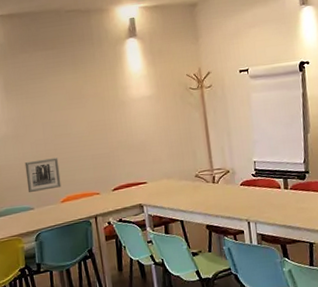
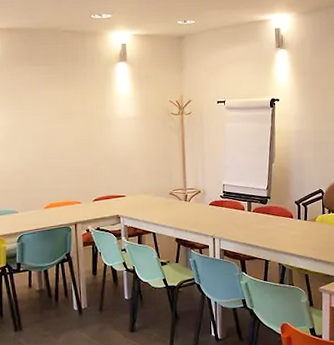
wall art: present [24,157,62,193] -> none [12,167,46,198]

